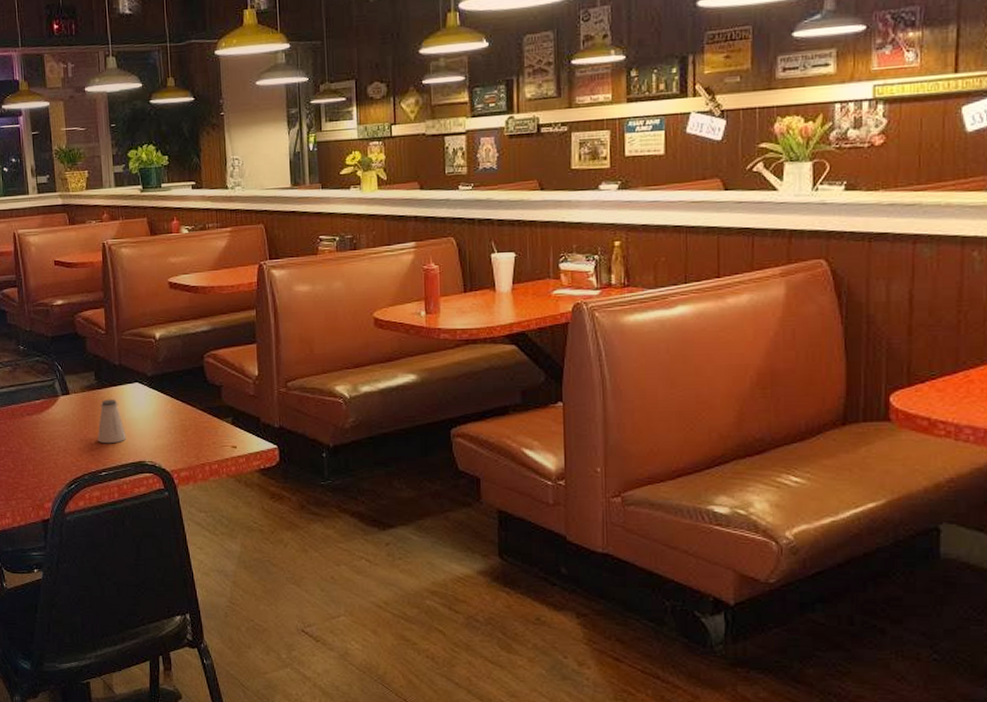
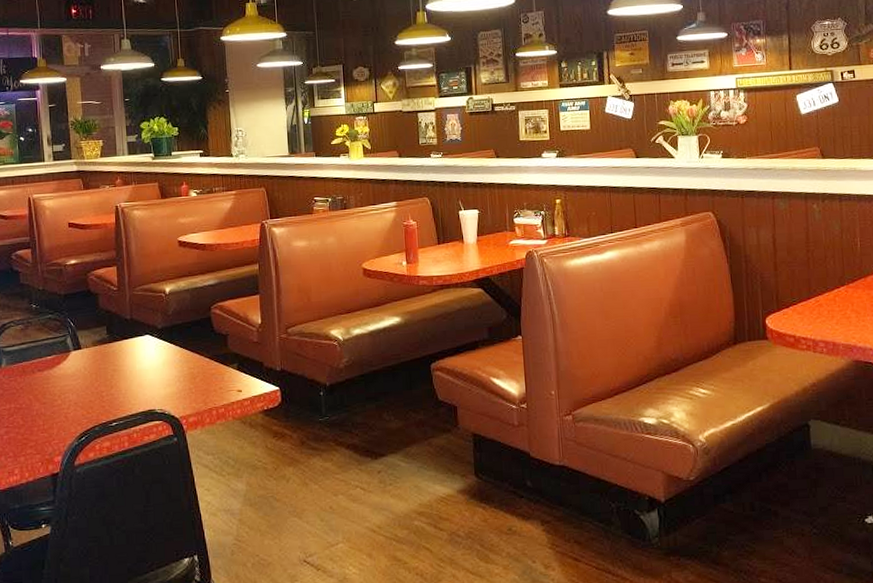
saltshaker: present [97,399,127,444] -> none [108,352,138,395]

